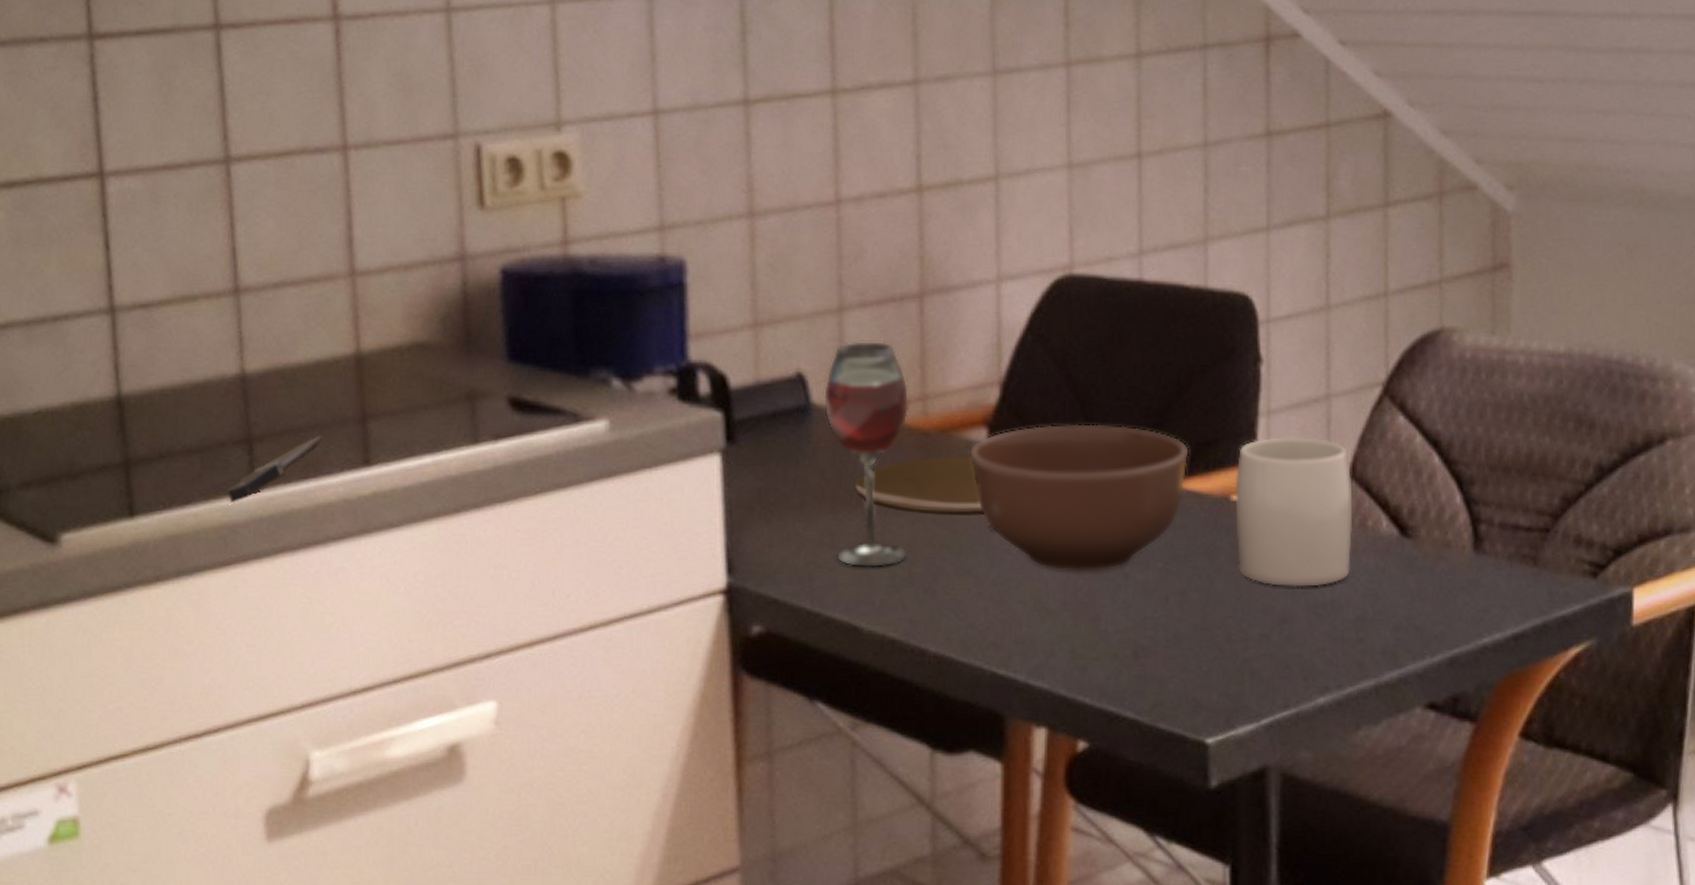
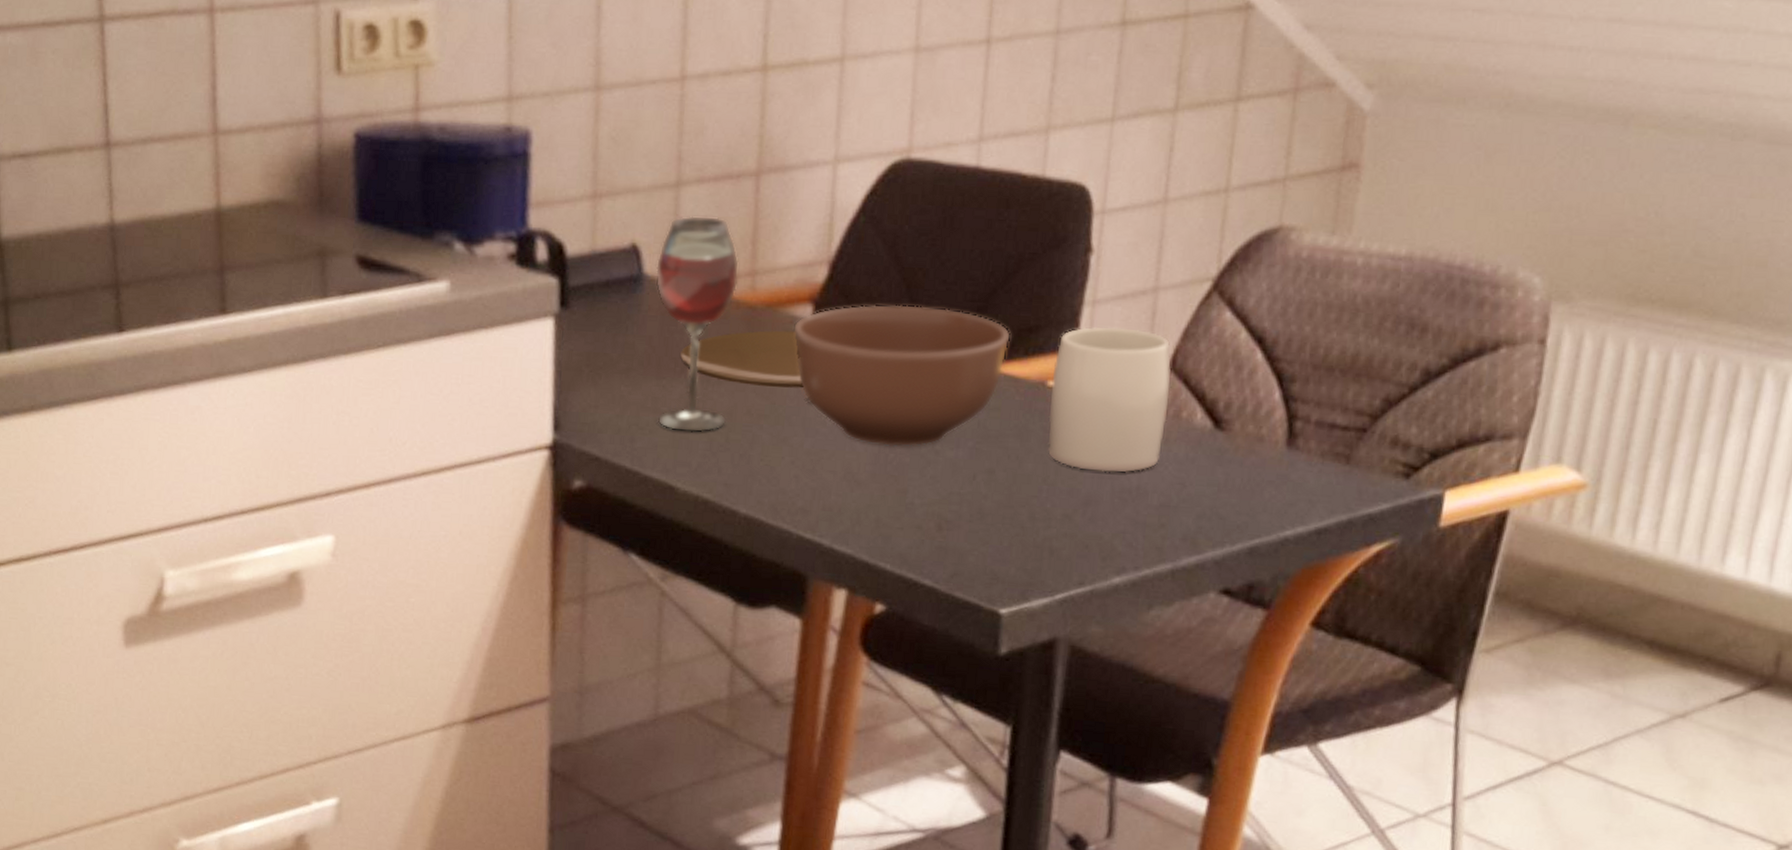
kitchen knife: present [226,434,322,504] -> none [95,283,183,343]

